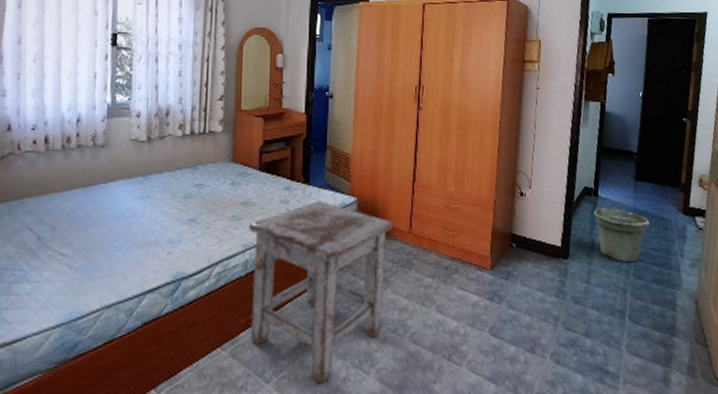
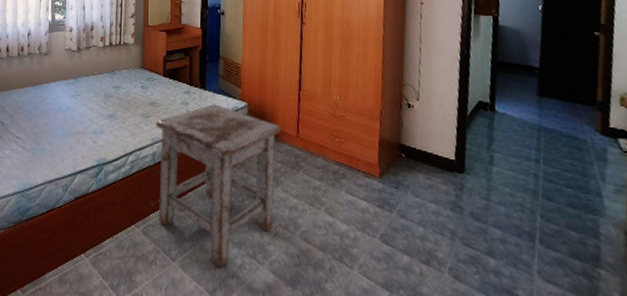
flower pot: present [593,208,649,262] -> none [490,123,559,182]

